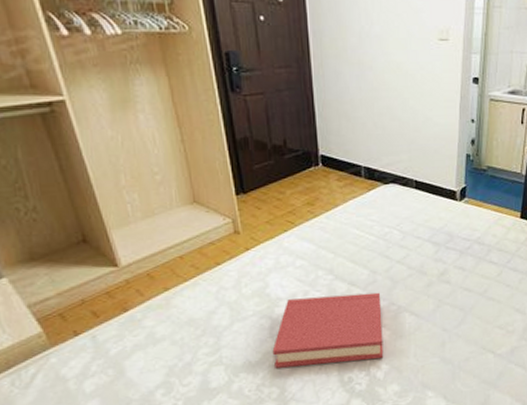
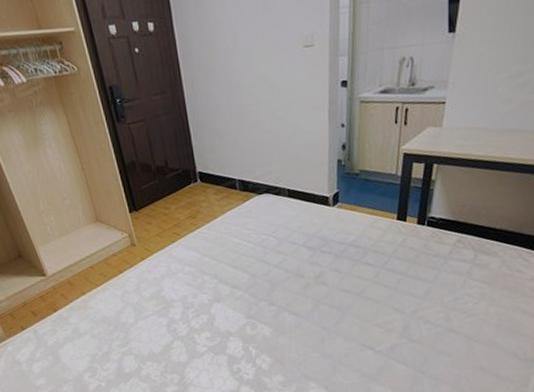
hardback book: present [272,292,384,368] -> none [171,294,267,359]

